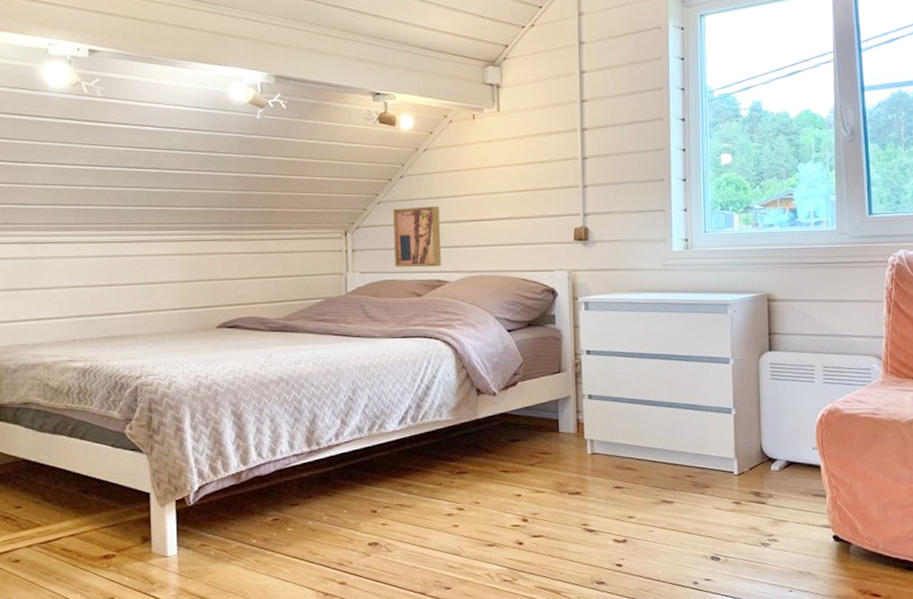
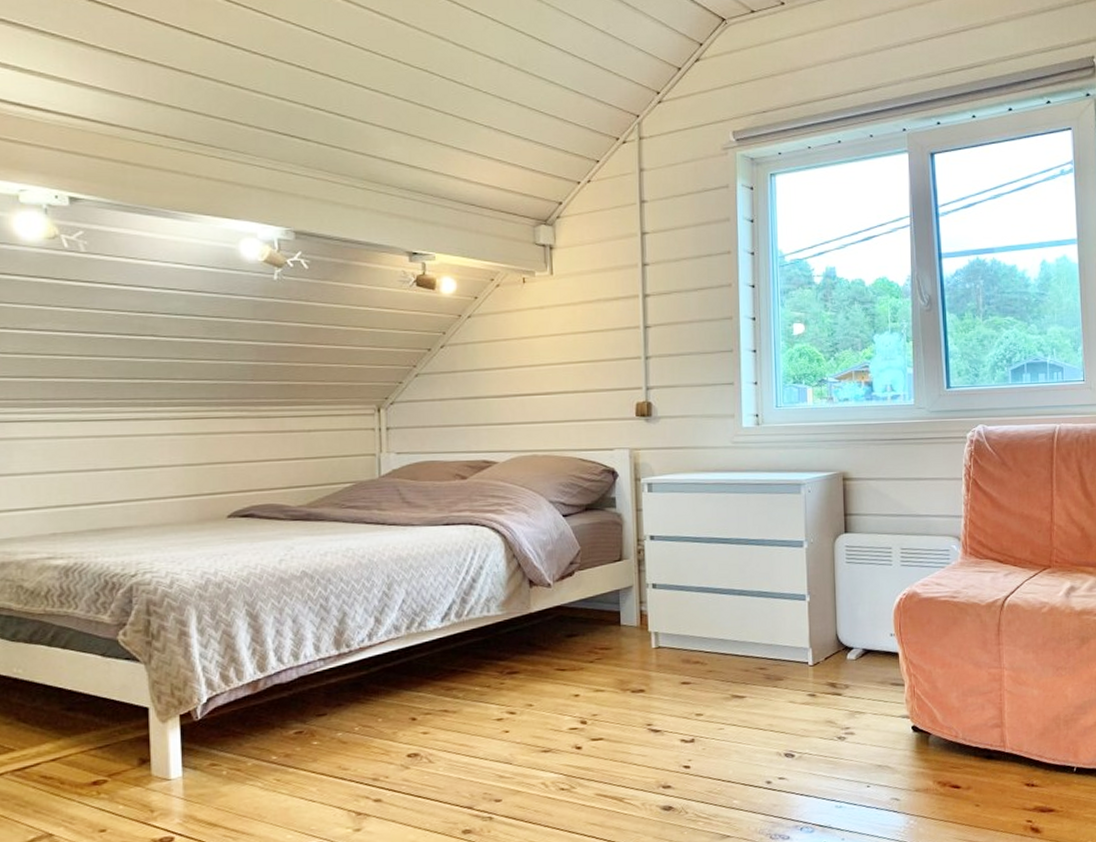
wall art: present [393,206,441,268] -> none [433,378,488,447]

